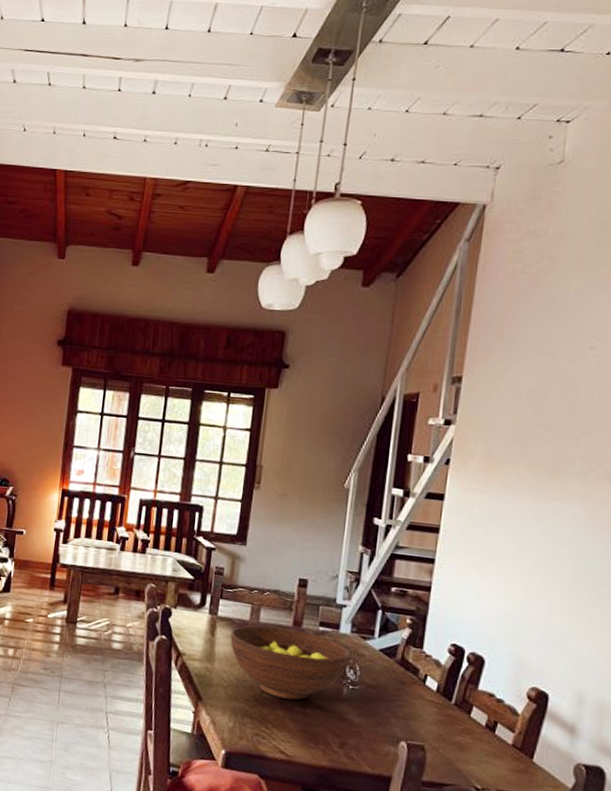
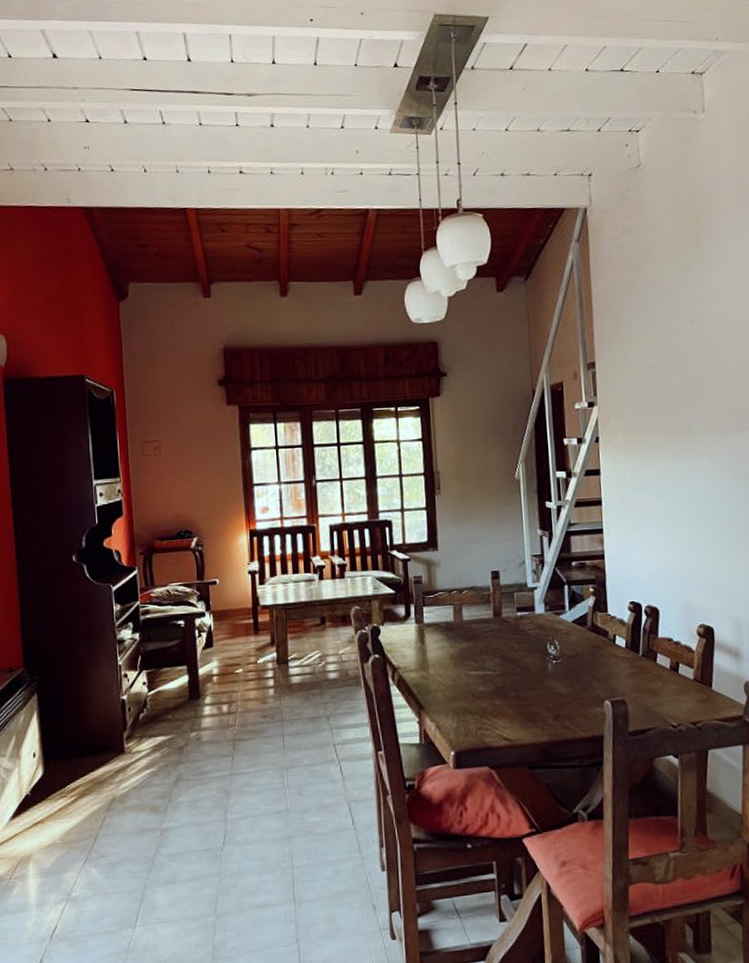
fruit bowl: present [230,625,351,701] -> none [439,620,549,688]

